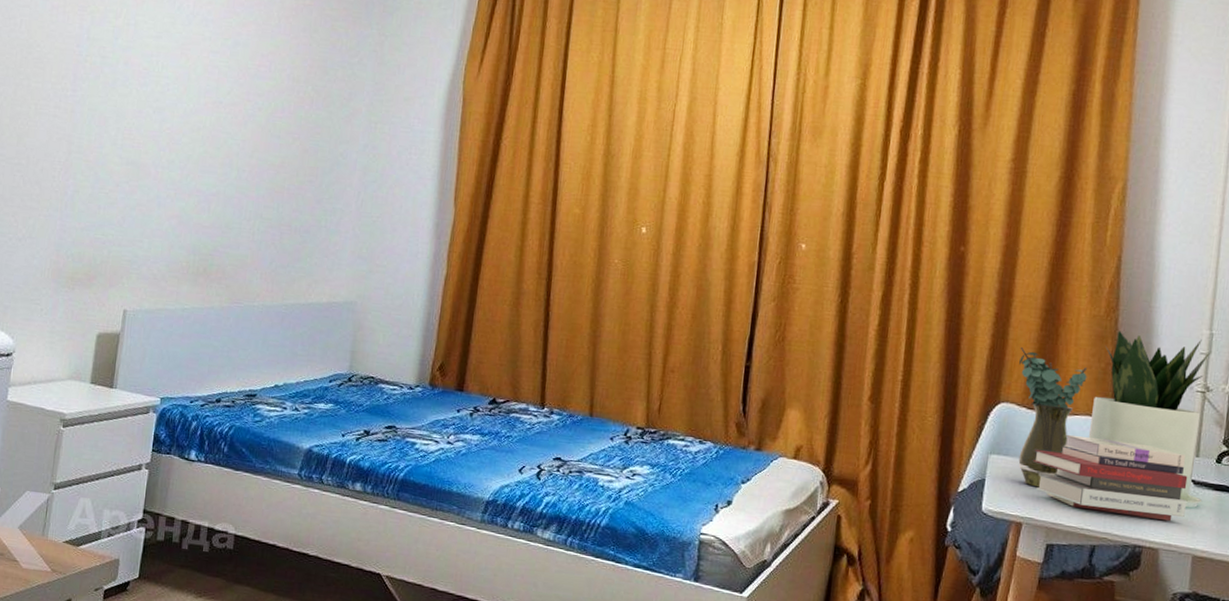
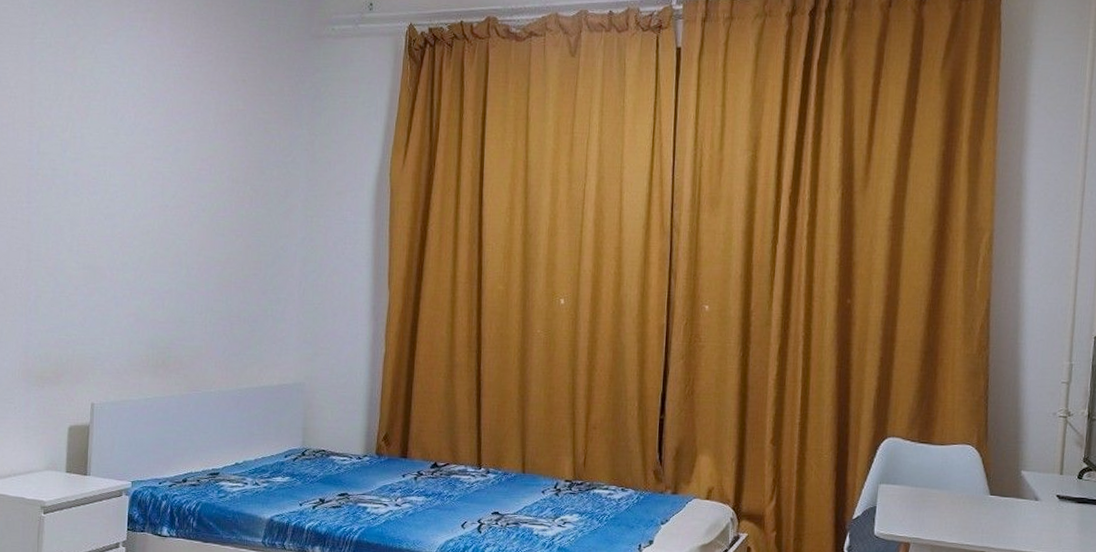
vase: present [1018,346,1087,488] -> none [903,386,963,511]
books: present [1033,434,1188,522] -> none [918,462,1054,533]
planter: present [1088,331,1212,508] -> none [965,367,1071,520]

